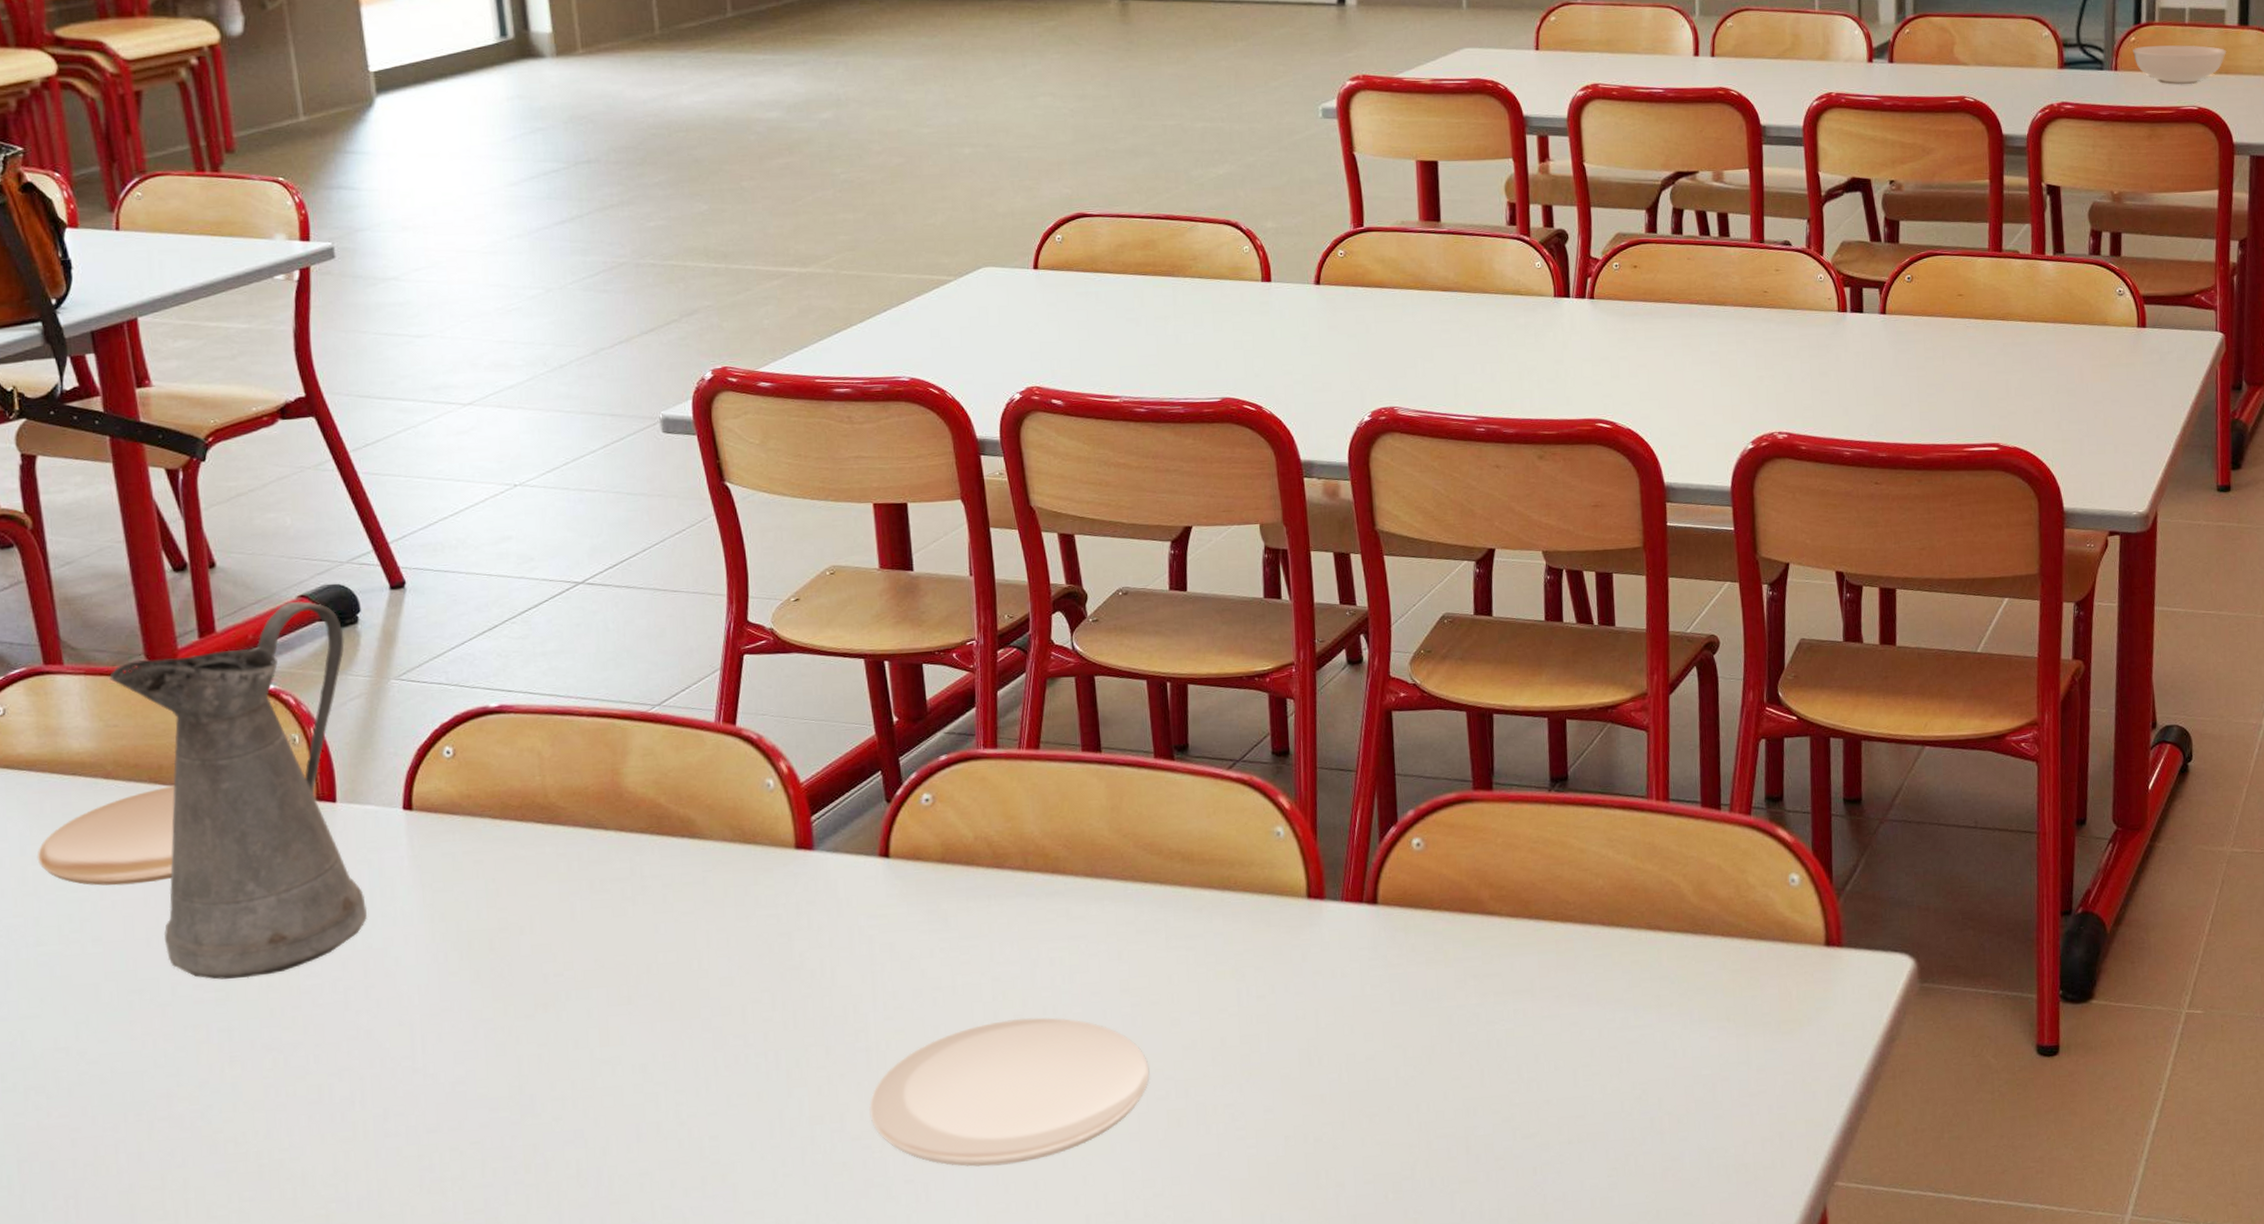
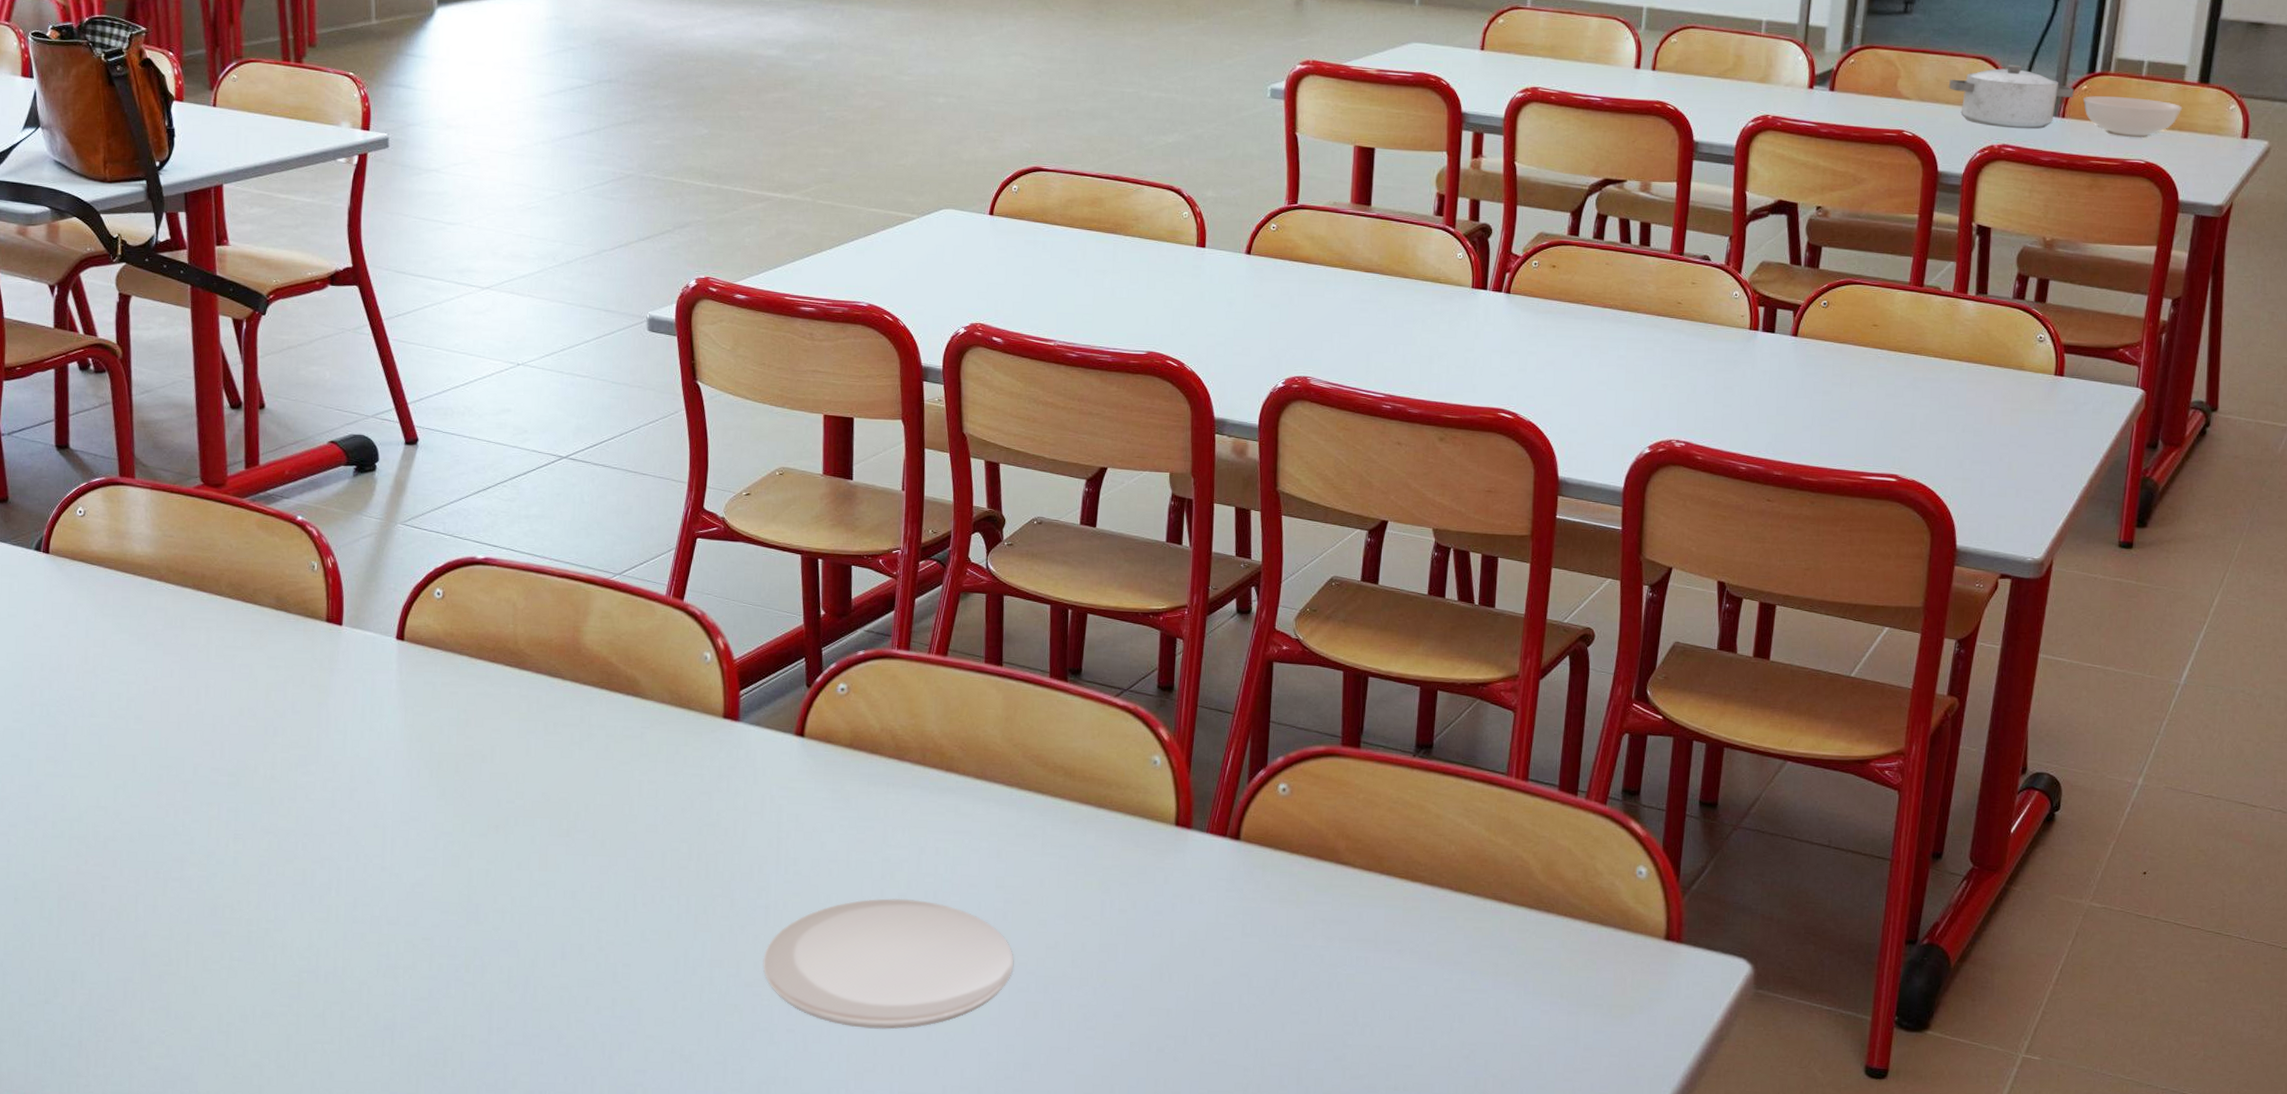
plate: present [37,786,175,886] -> none [98,594,213,675]
pitcher: present [109,601,368,980] -> none [170,445,363,768]
cooking pot: none [2003,22,2123,86] -> present [1948,64,2074,130]

